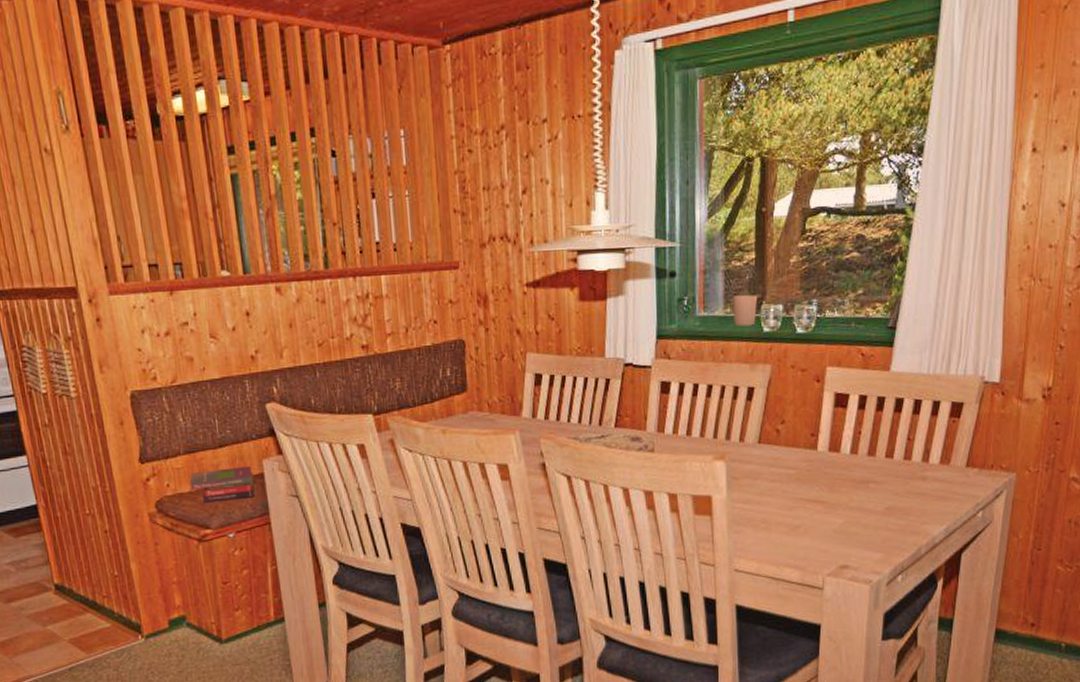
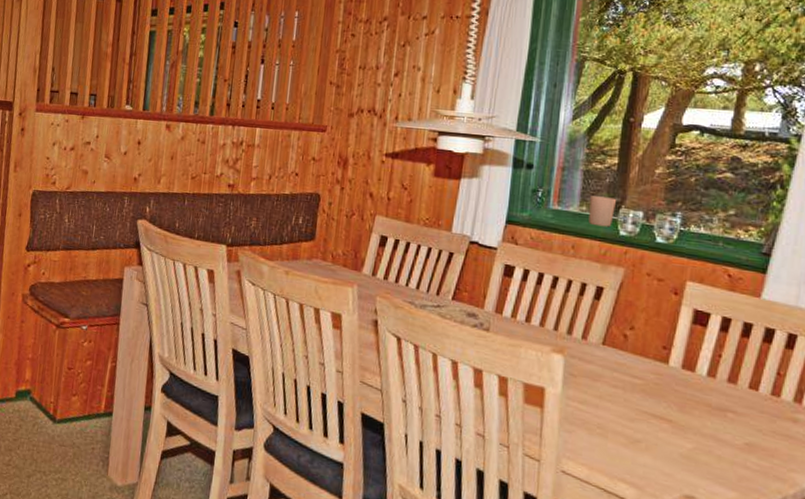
books: present [189,465,255,503] -> none [60,267,114,298]

